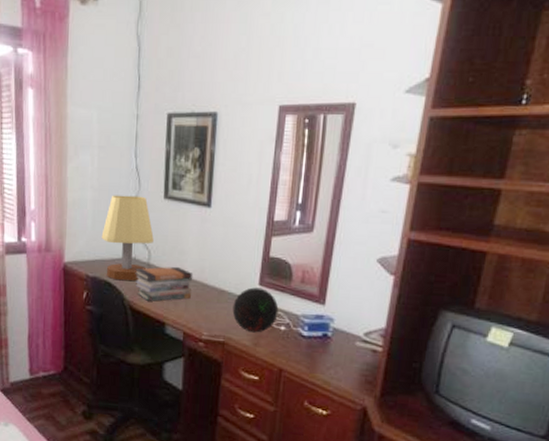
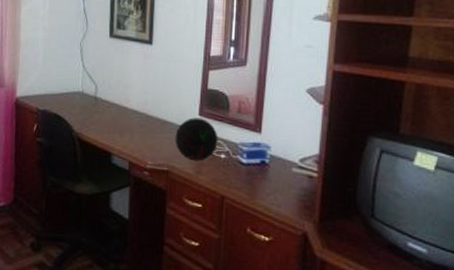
table lamp: present [101,195,154,281] -> none [51,34,100,114]
book stack: present [135,266,193,301] -> none [83,99,138,133]

